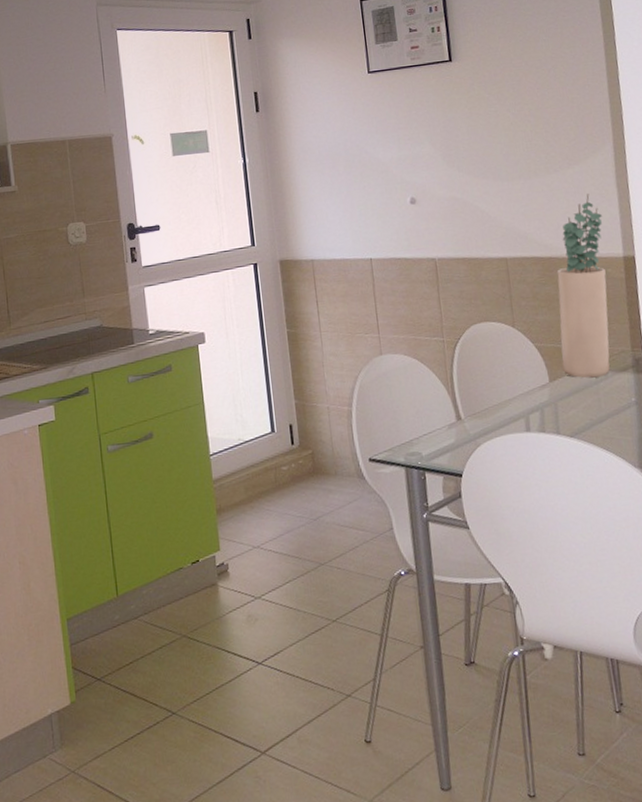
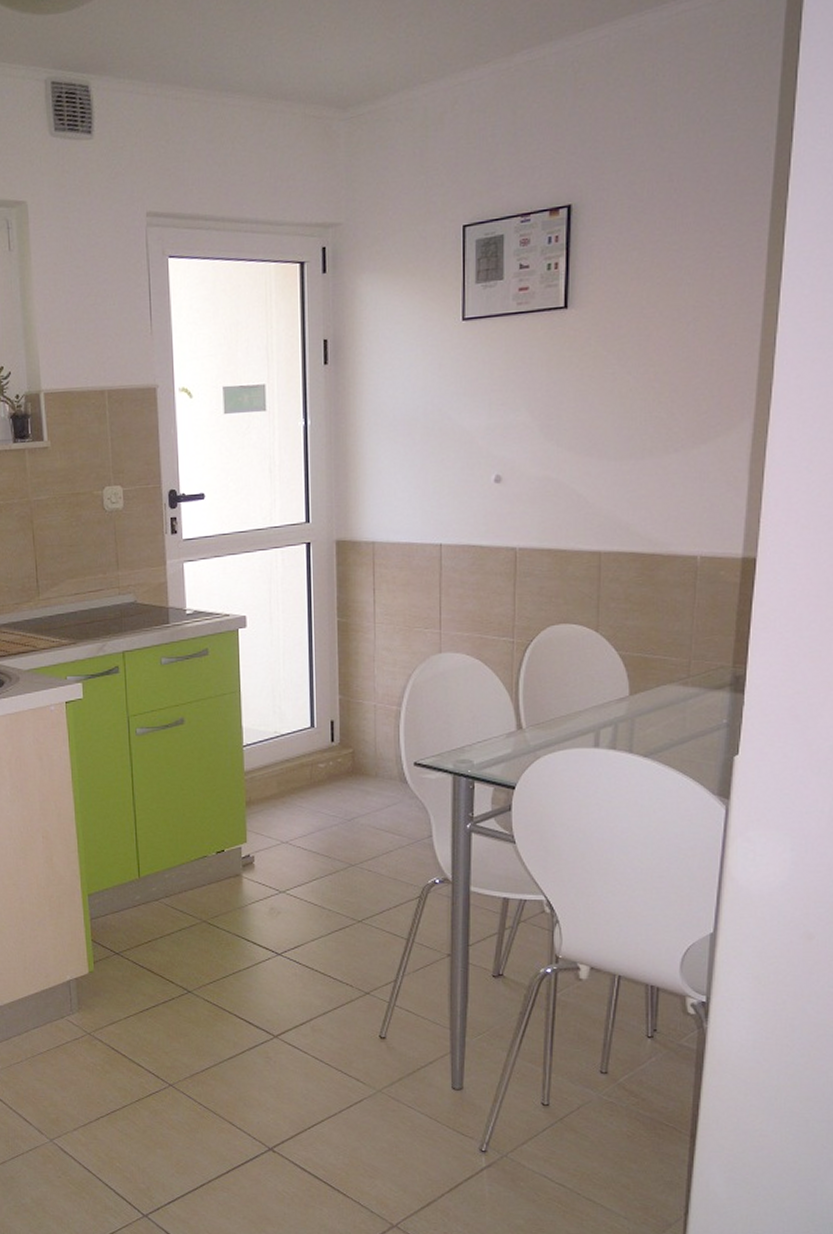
vase: present [557,194,610,379] -> none [648,480,724,694]

